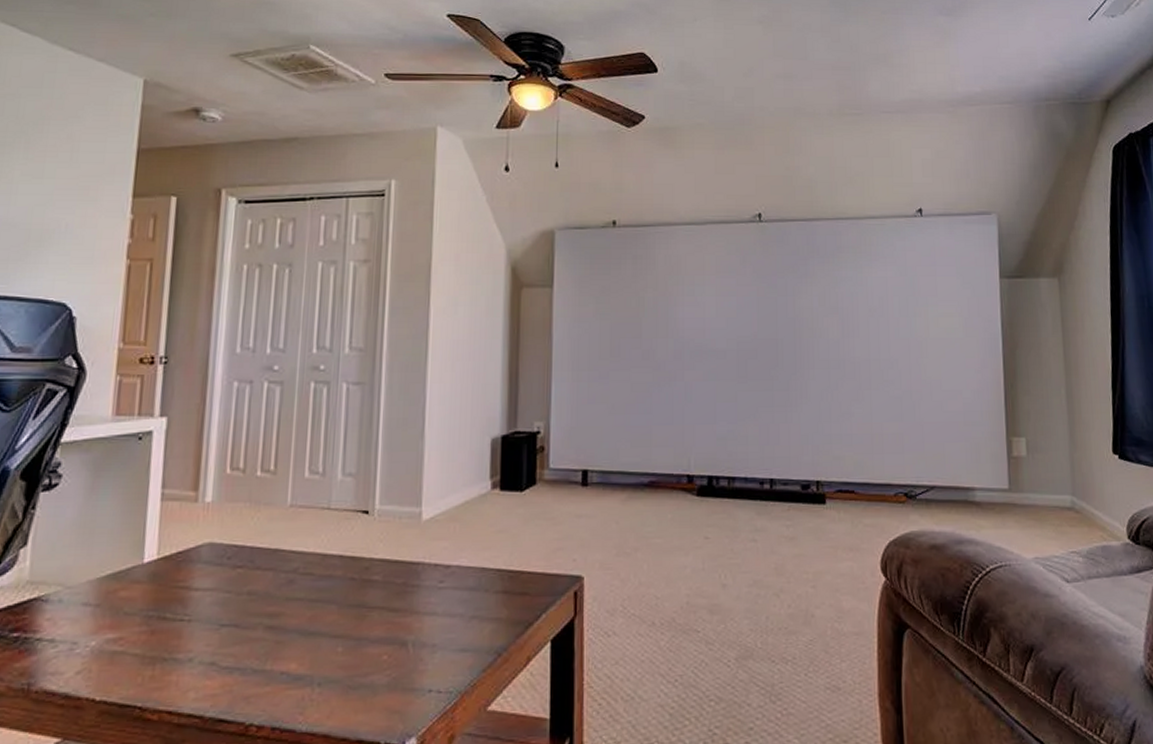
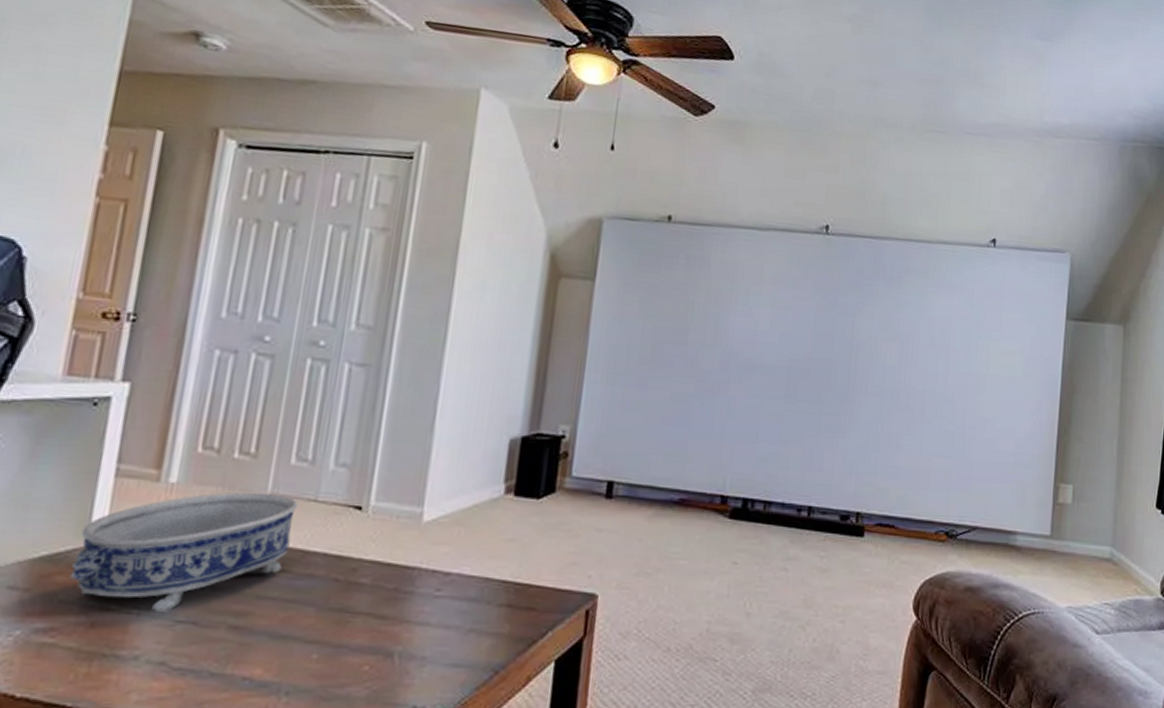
decorative bowl: none [131,505,314,619] -> present [70,492,298,613]

